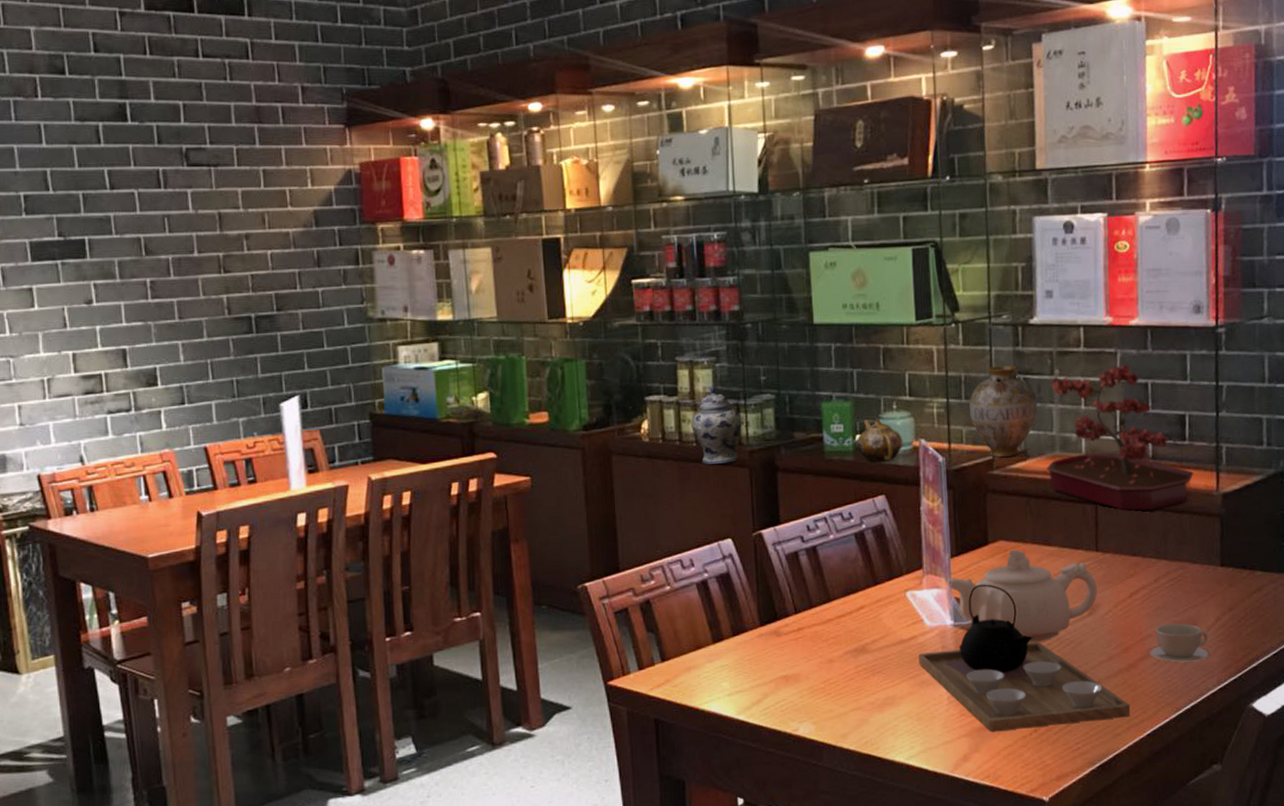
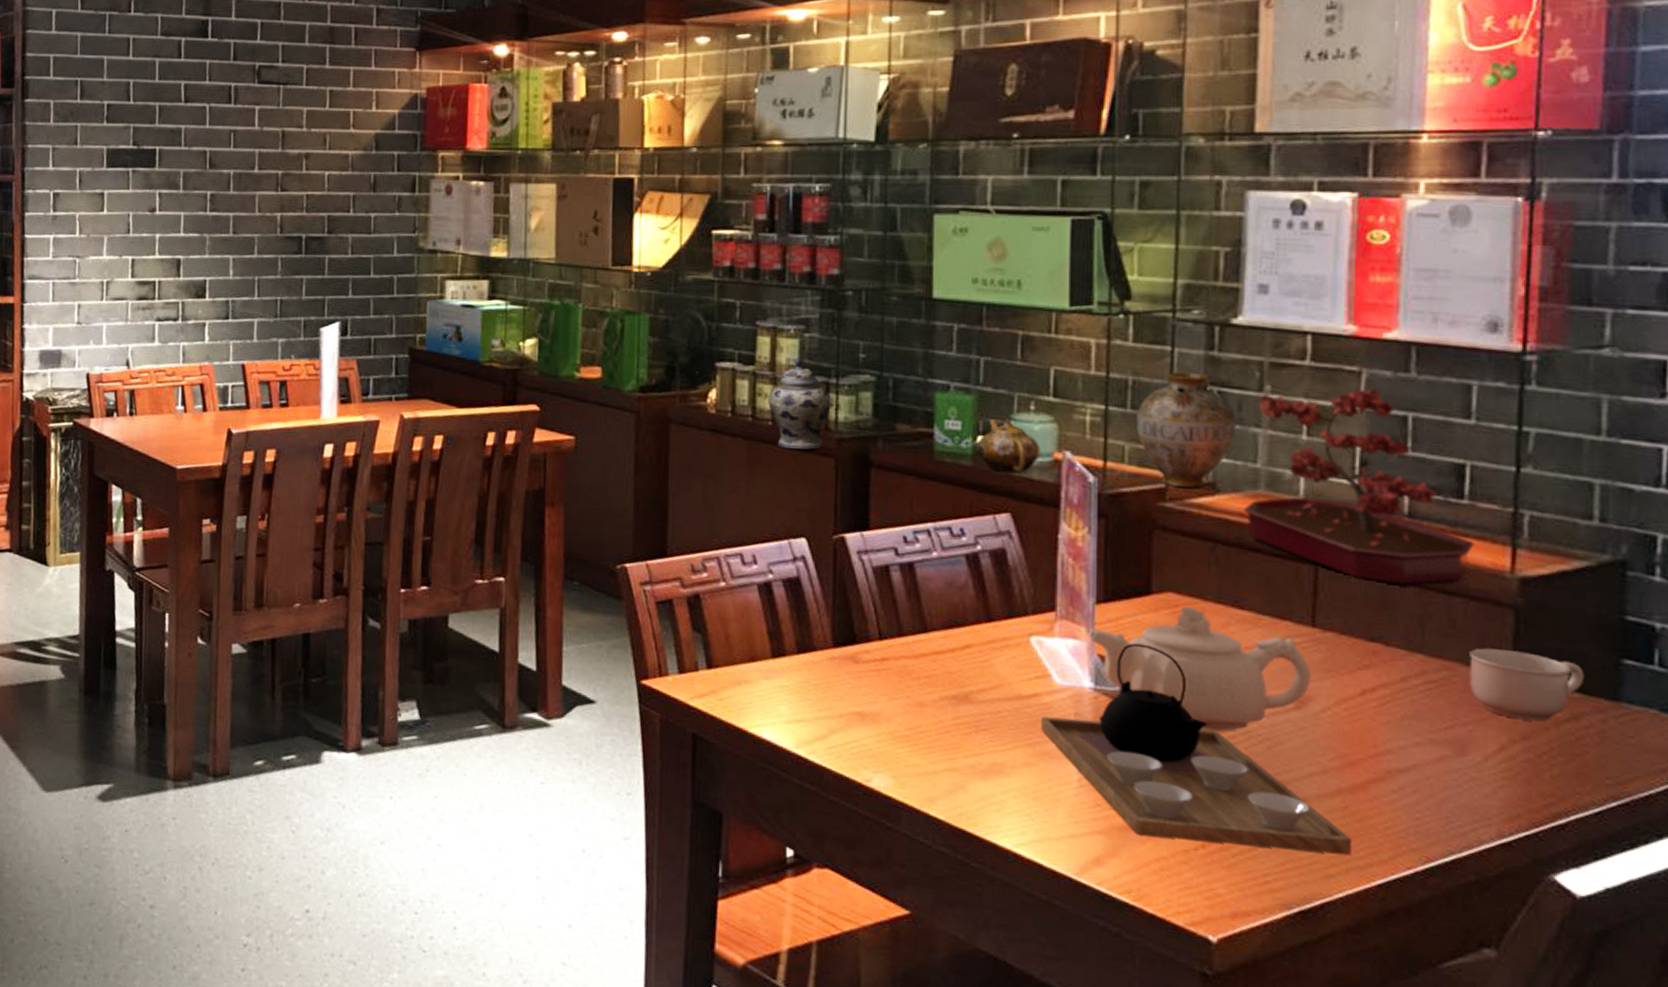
teacup: present [1148,623,1211,662] -> none [1385,740,1488,800]
teacup: none [1195,547,1263,597] -> present [1469,648,1585,722]

